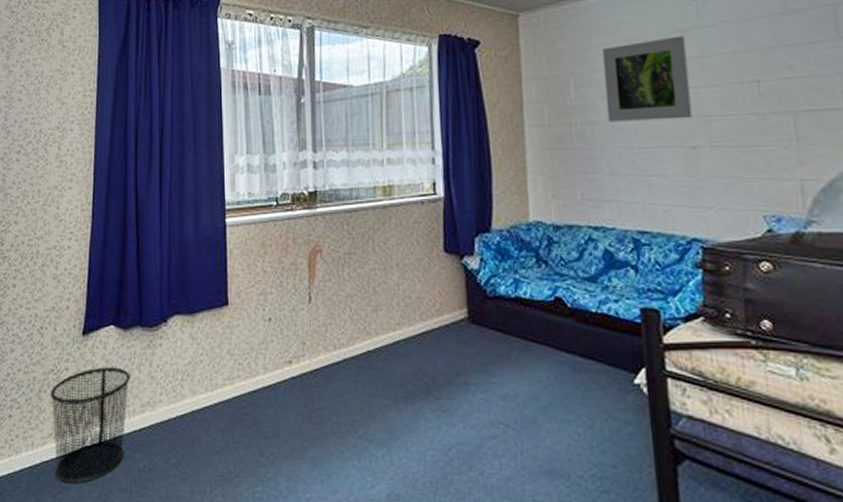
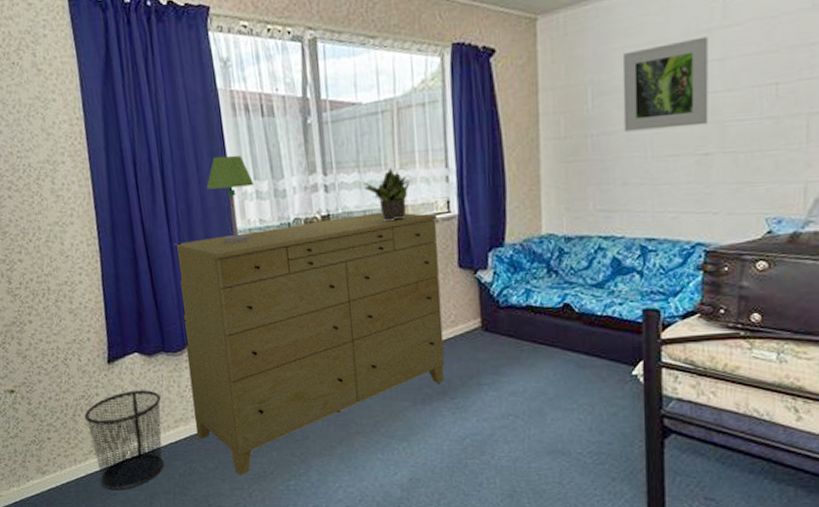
dresser: none [162,191,429,476] -> present [174,212,445,475]
table lamp: none [201,129,246,216] -> present [206,155,254,244]
potted plant: none [350,147,397,200] -> present [363,167,411,221]

